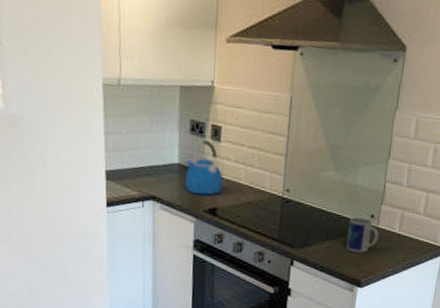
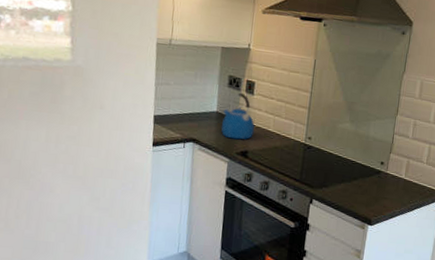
mug: present [346,217,379,253] -> none [359,163,388,195]

